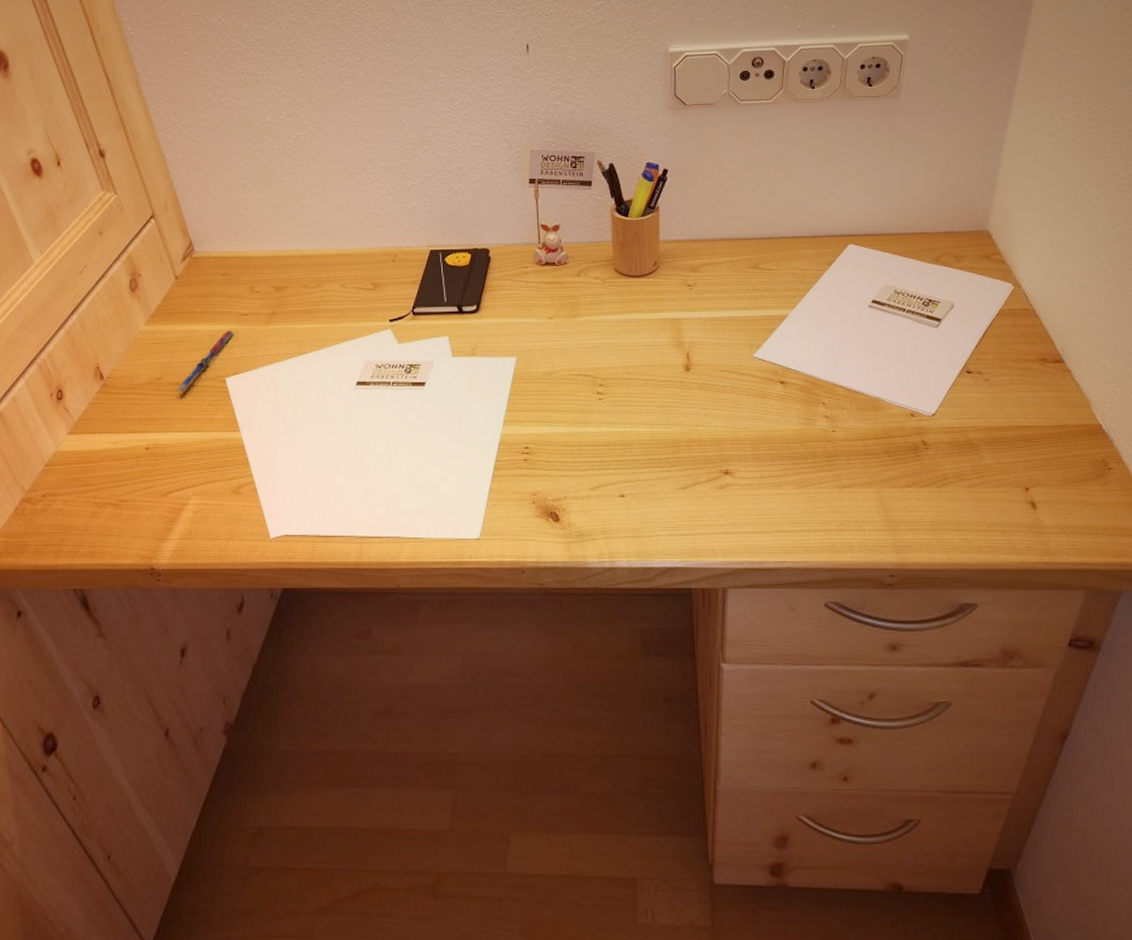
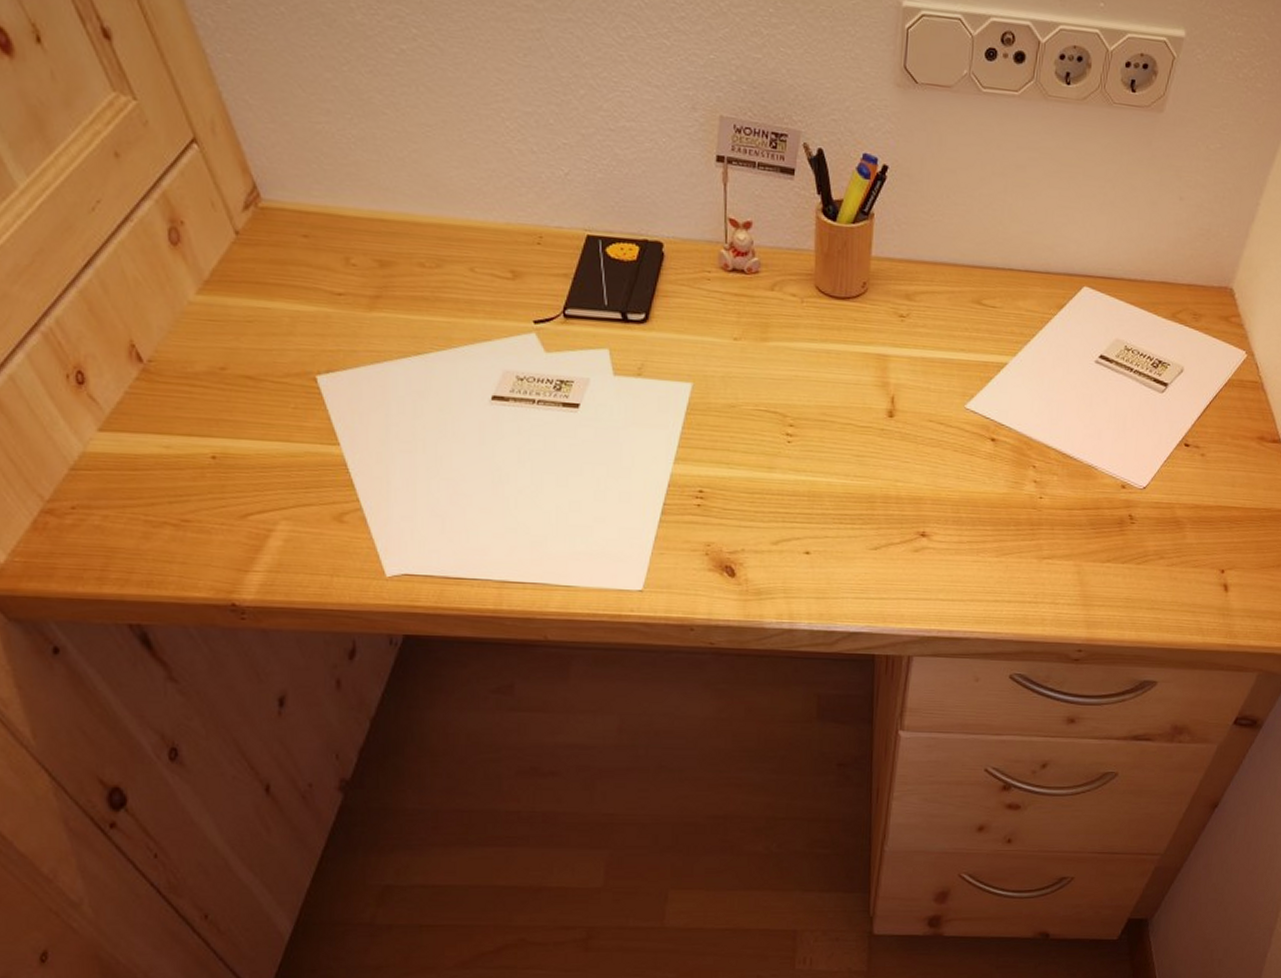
pen: present [175,331,234,392] -> none [247,313,324,389]

